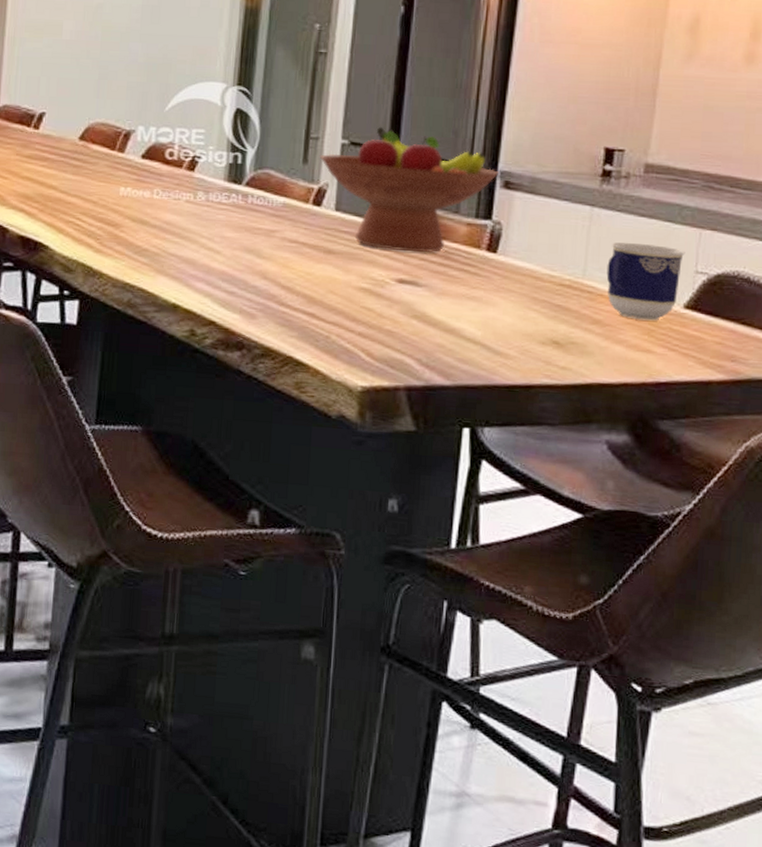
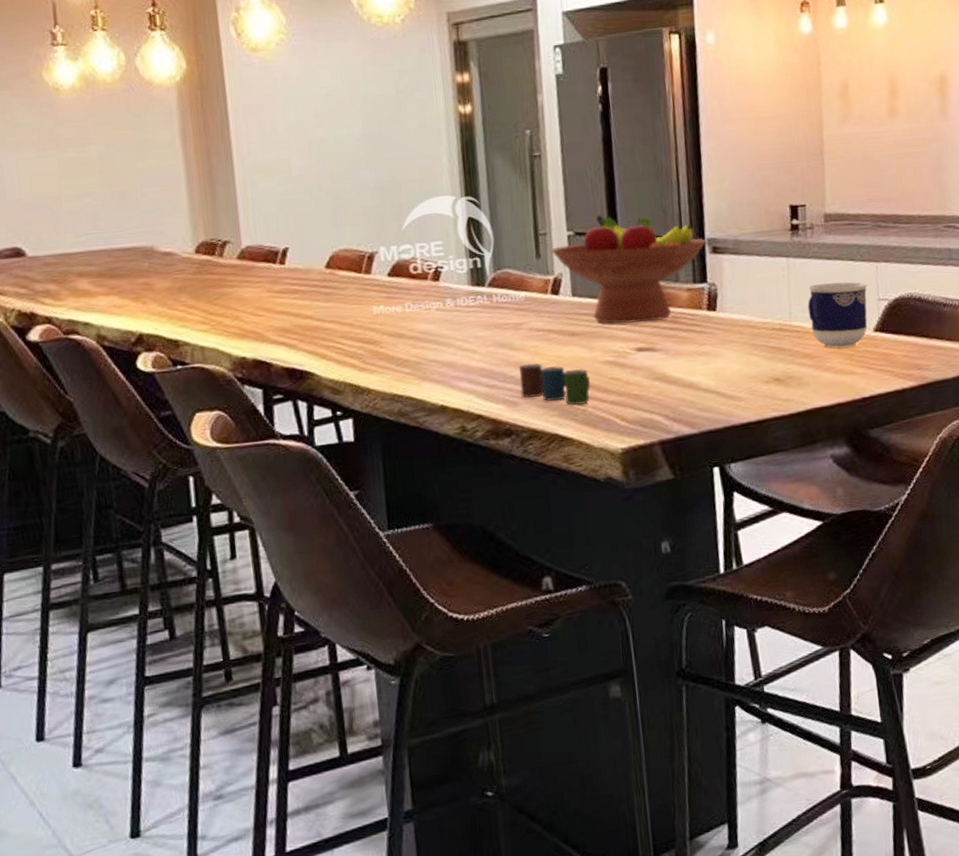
cup: none [260,275,340,331] -> present [519,363,591,405]

